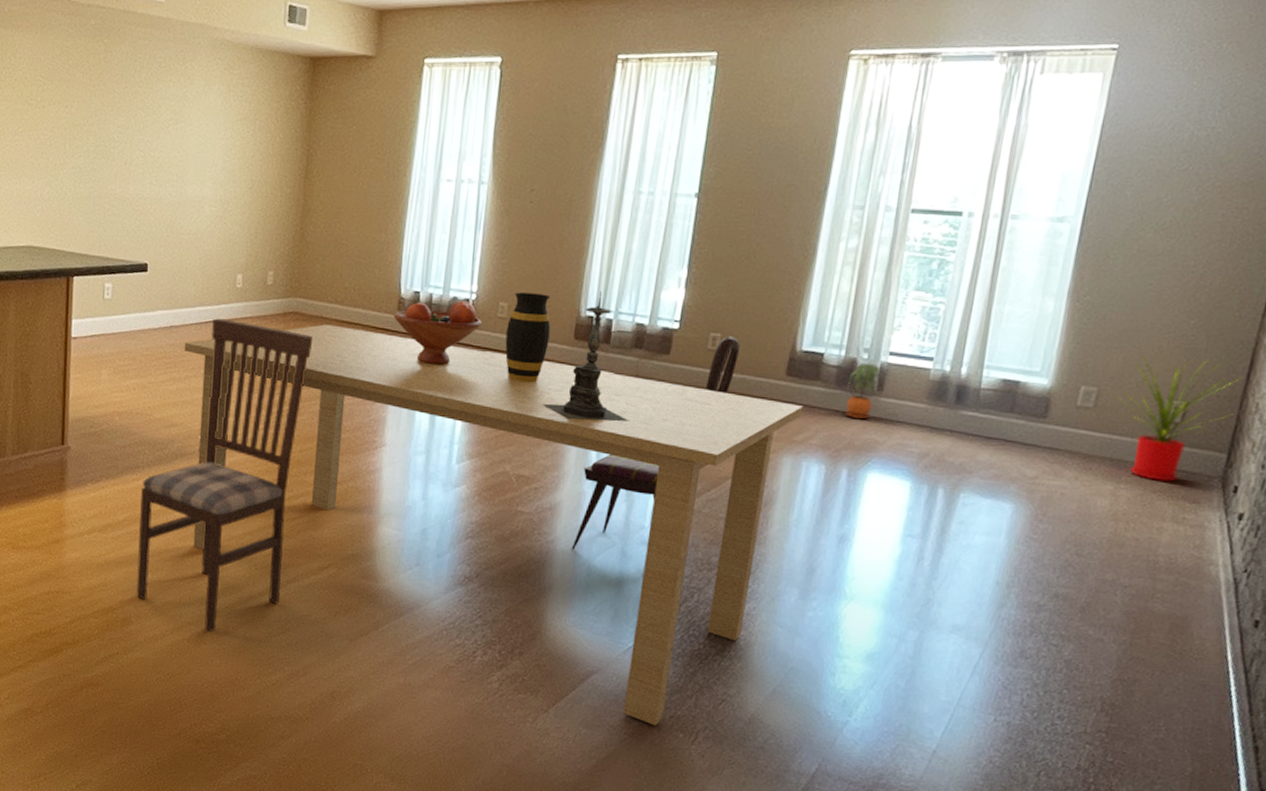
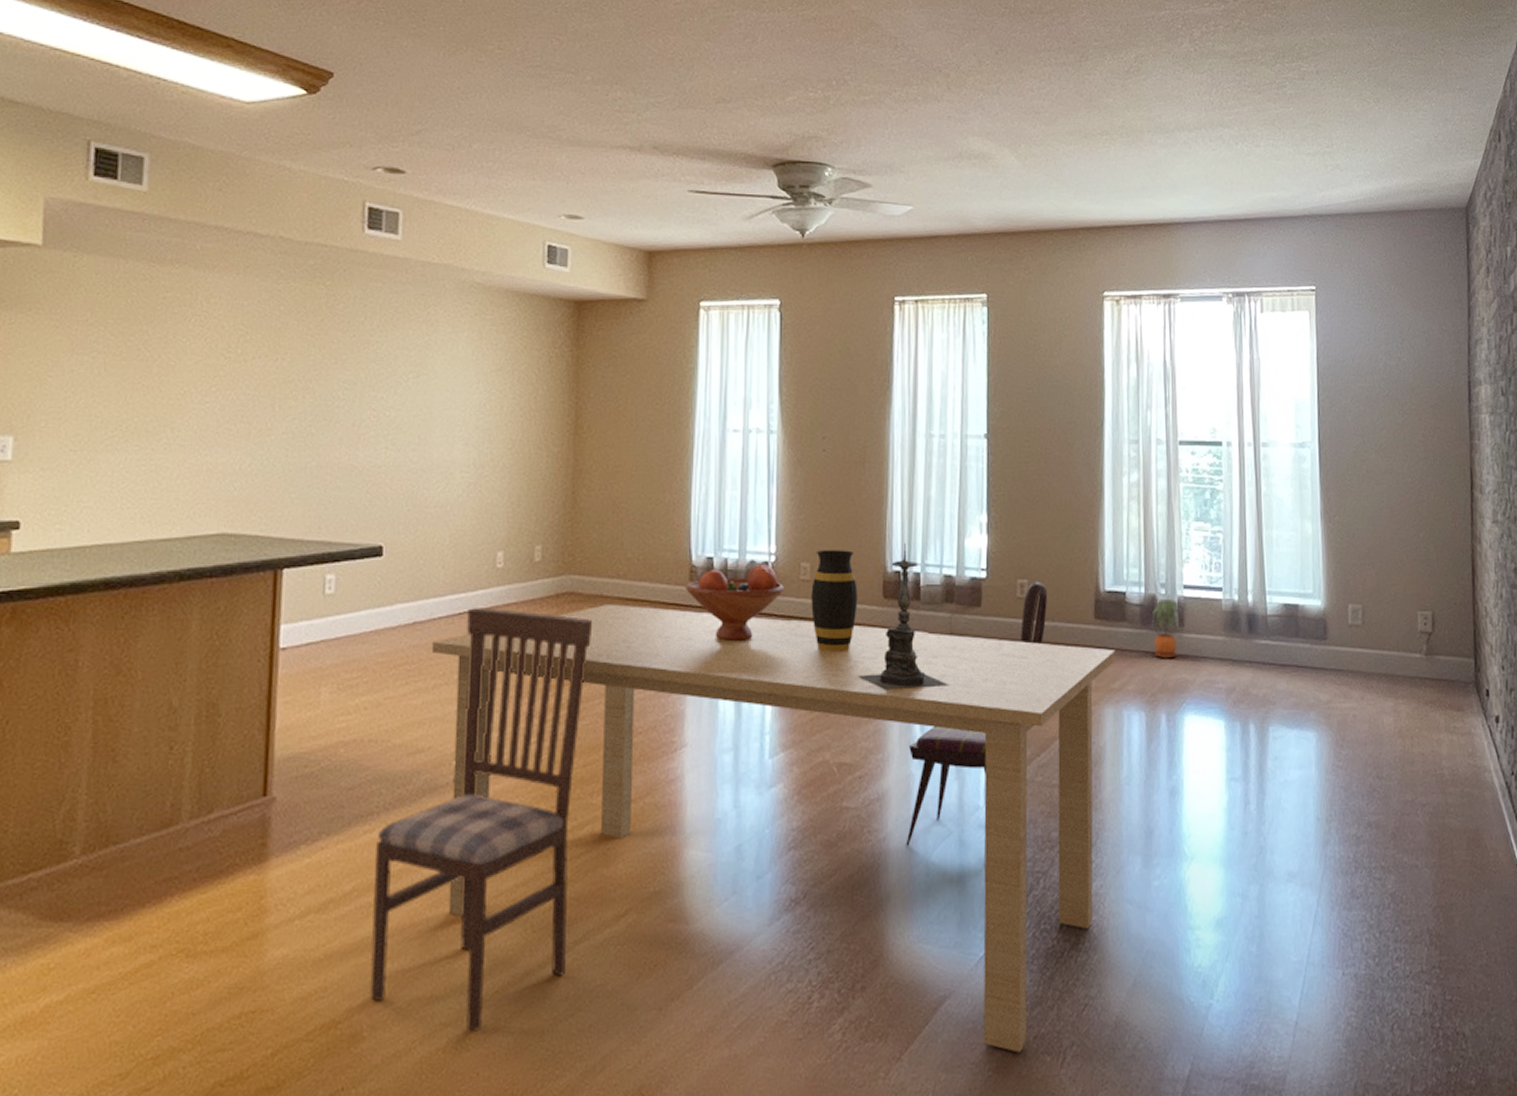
house plant: present [1115,352,1244,482] -> none [1375,566,1470,692]

